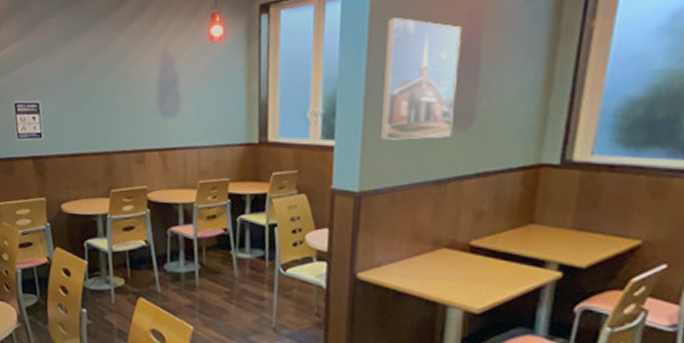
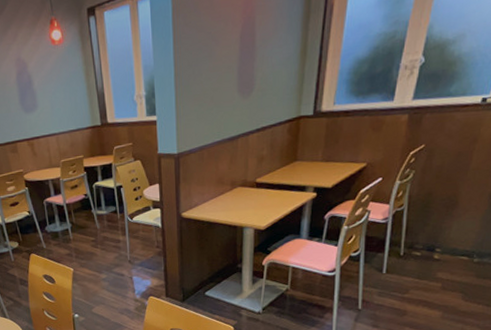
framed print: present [379,18,461,140] -> none [185,9,241,111]

